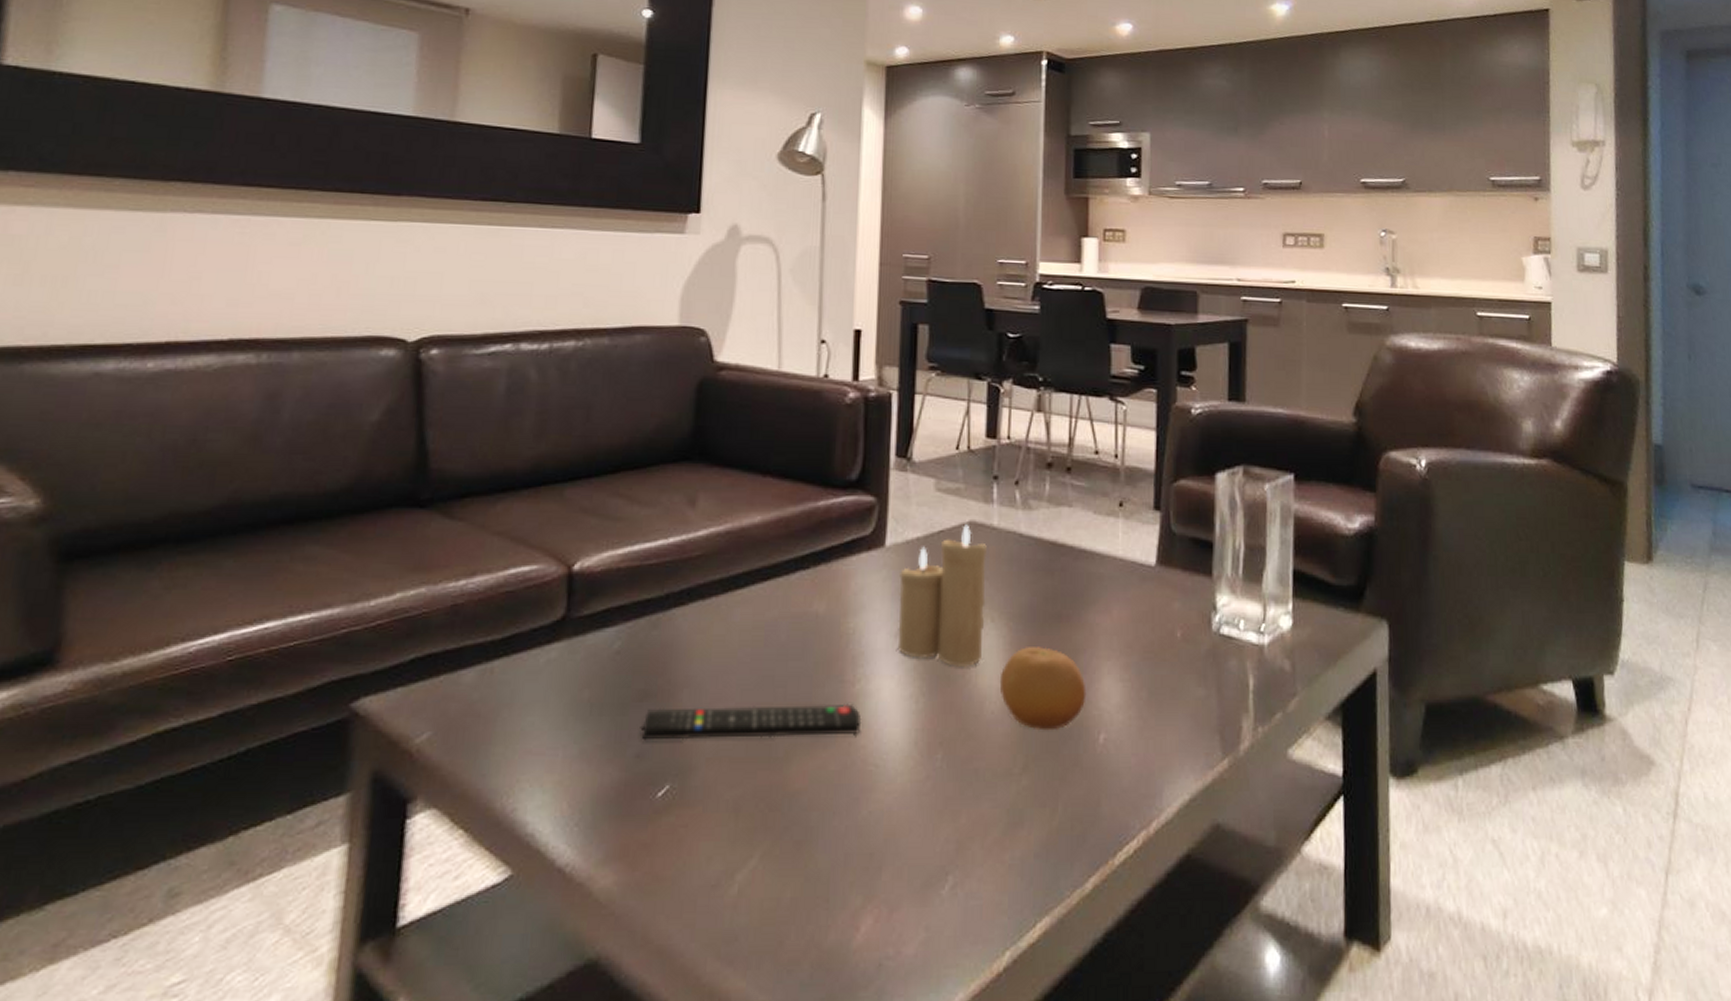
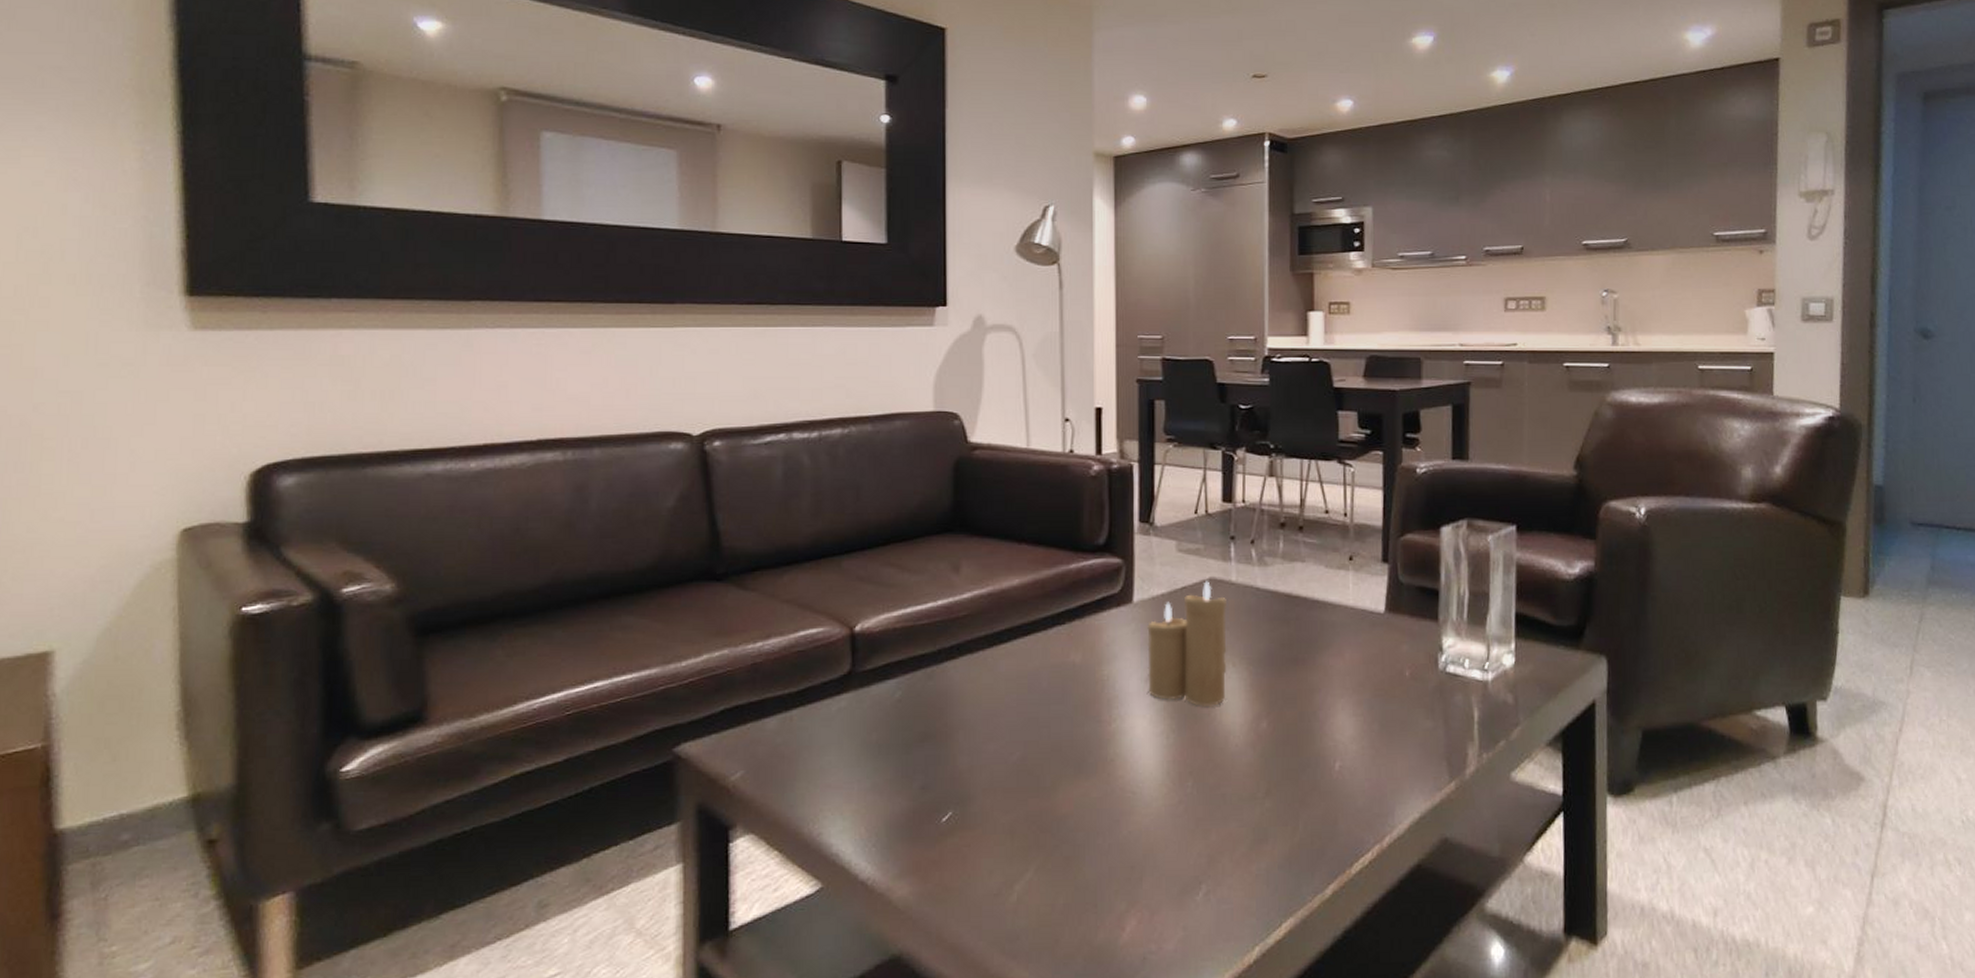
remote control: present [641,703,862,740] -> none [924,740,1119,774]
fruit: present [1000,647,1087,731] -> none [1243,687,1322,760]

